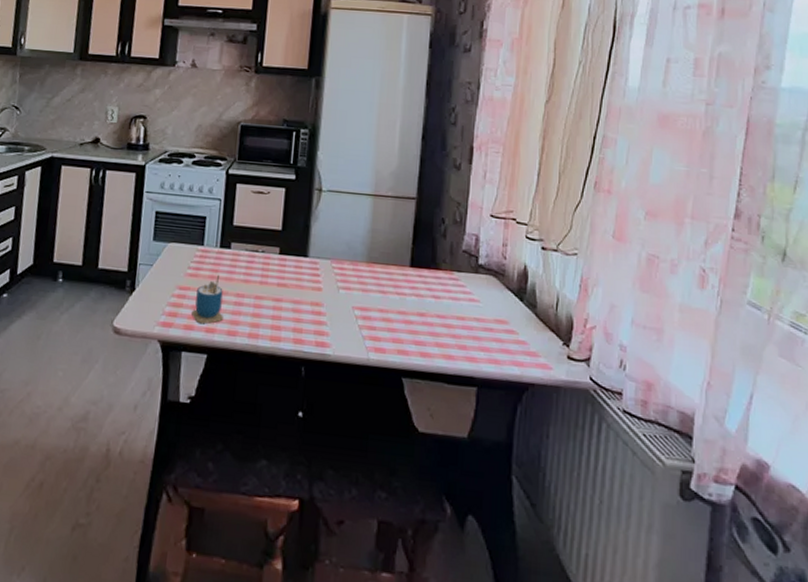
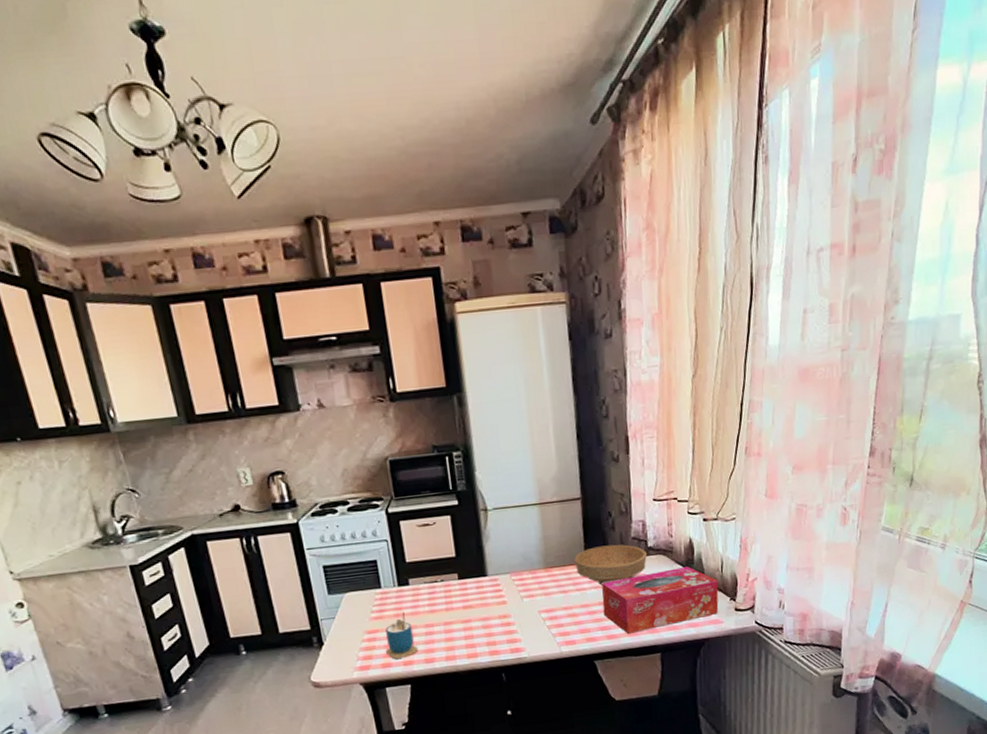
bowl: none [398,251,477,295] -> present [574,544,648,586]
tissue box: none [420,292,551,358] -> present [602,567,719,634]

